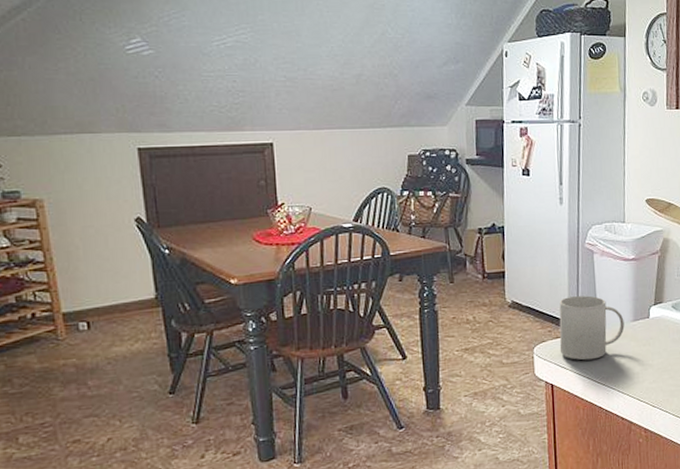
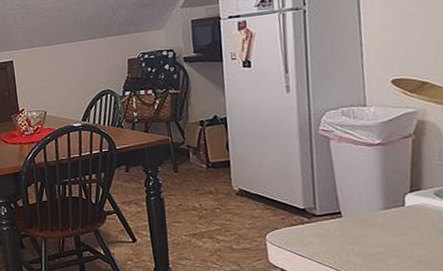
mug: present [559,295,625,361] -> none [292,183,373,249]

